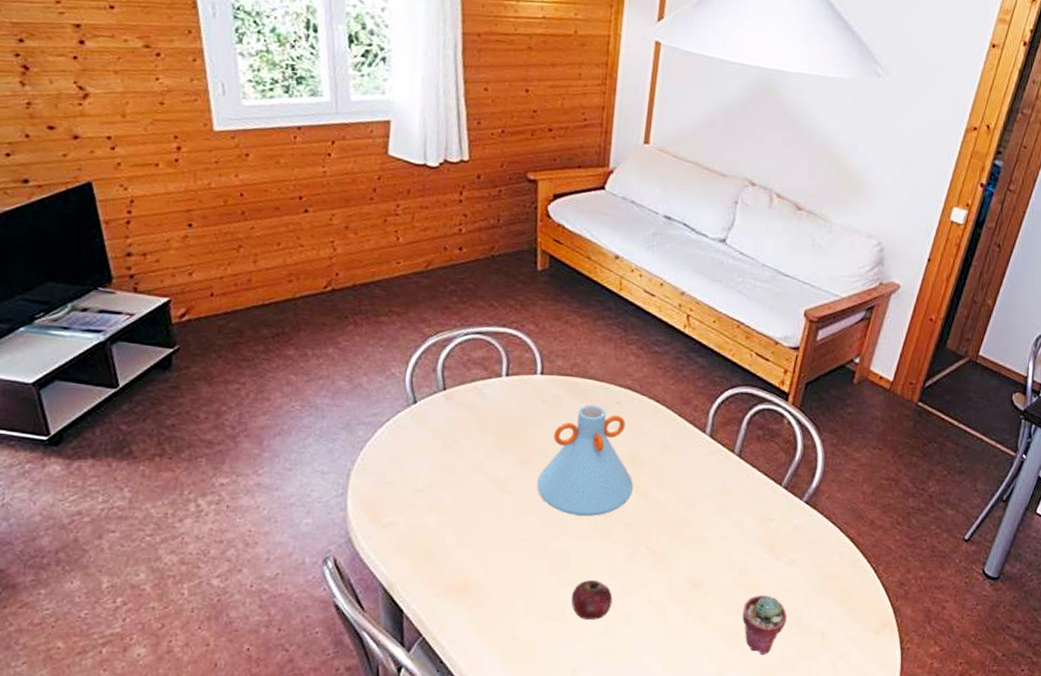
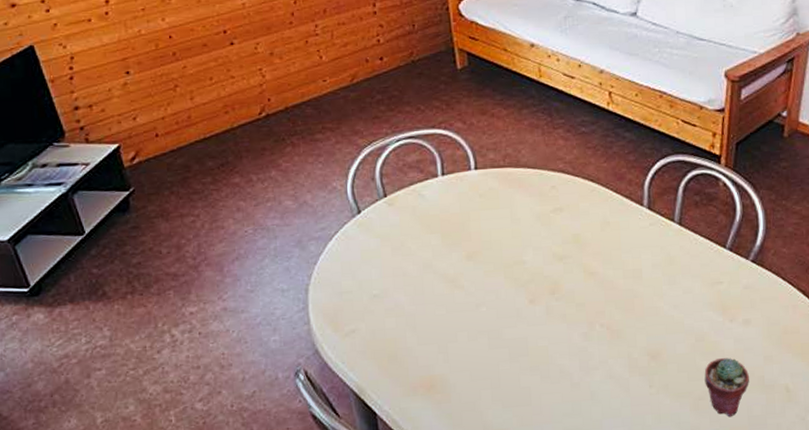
vase: present [537,404,633,516] -> none [486,192,580,302]
apple: present [571,580,613,620] -> none [535,362,575,402]

